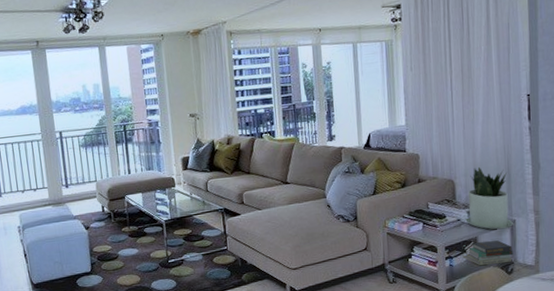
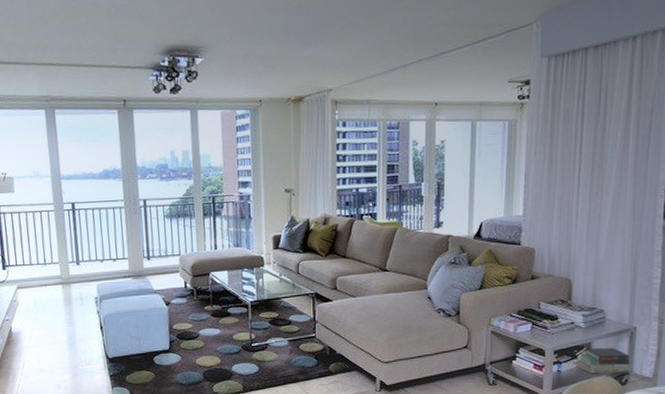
planter: present [465,166,513,230] -> none [580,266,633,337]

